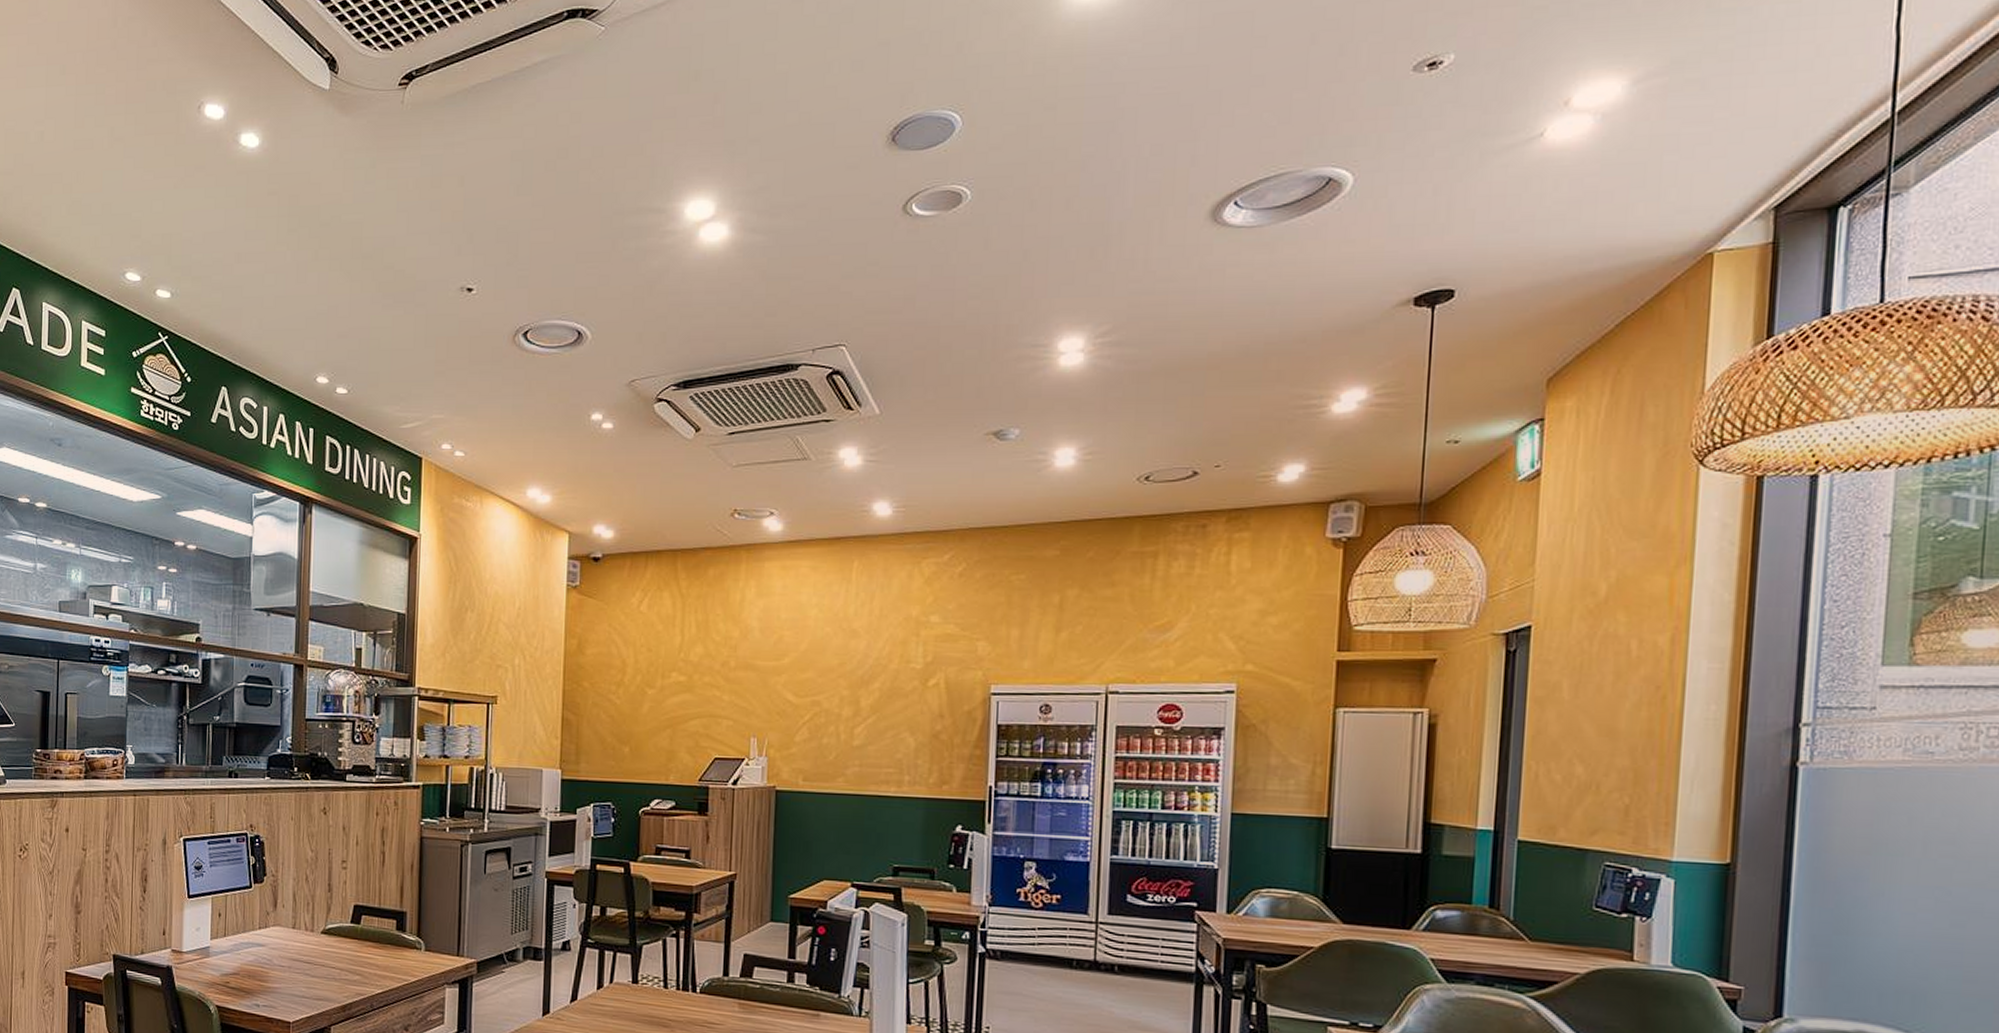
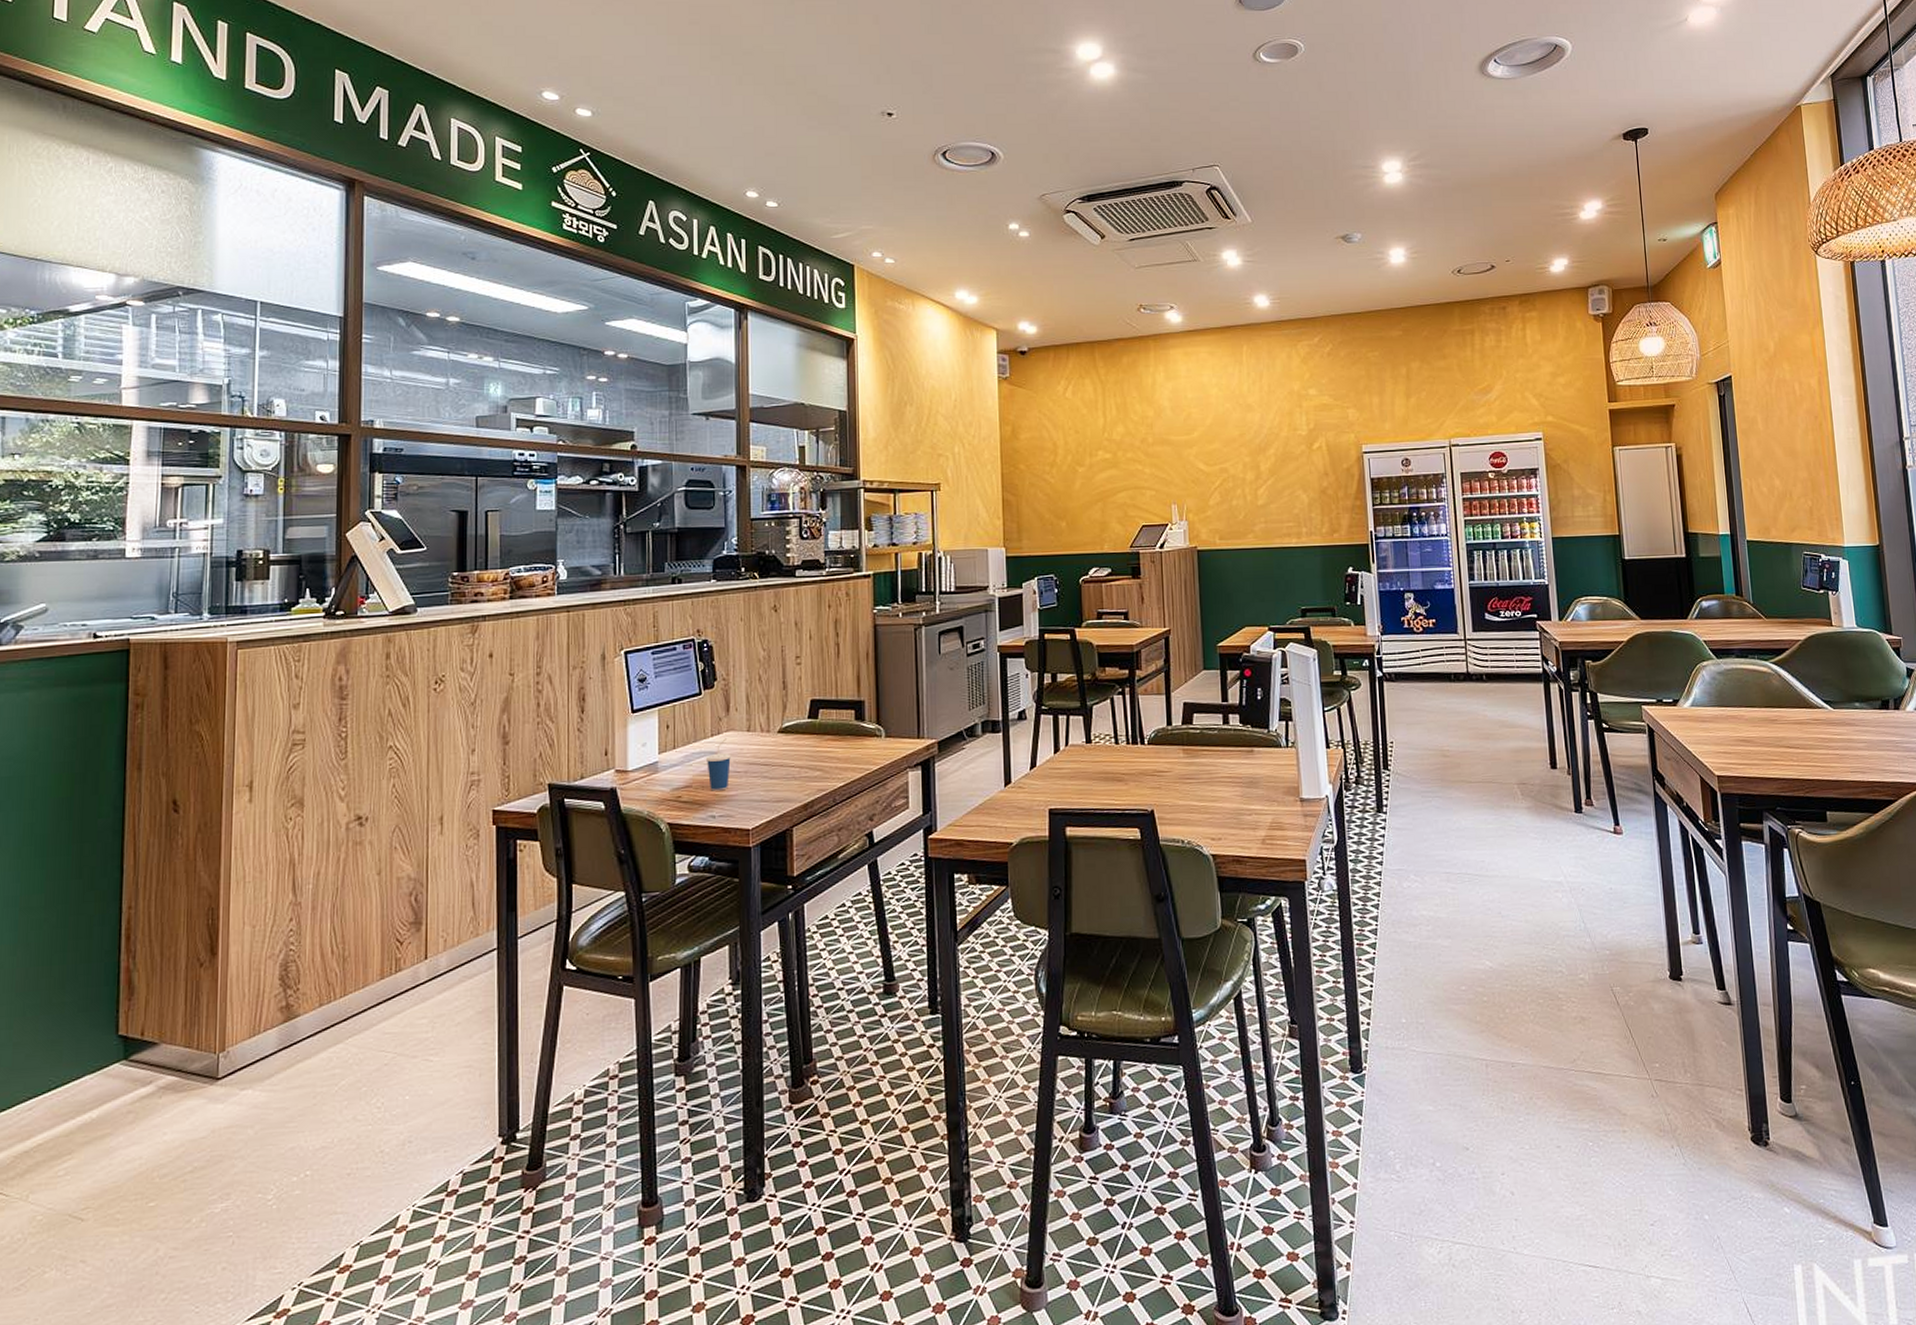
cup: none [252,932,277,982] -> present [705,738,732,791]

